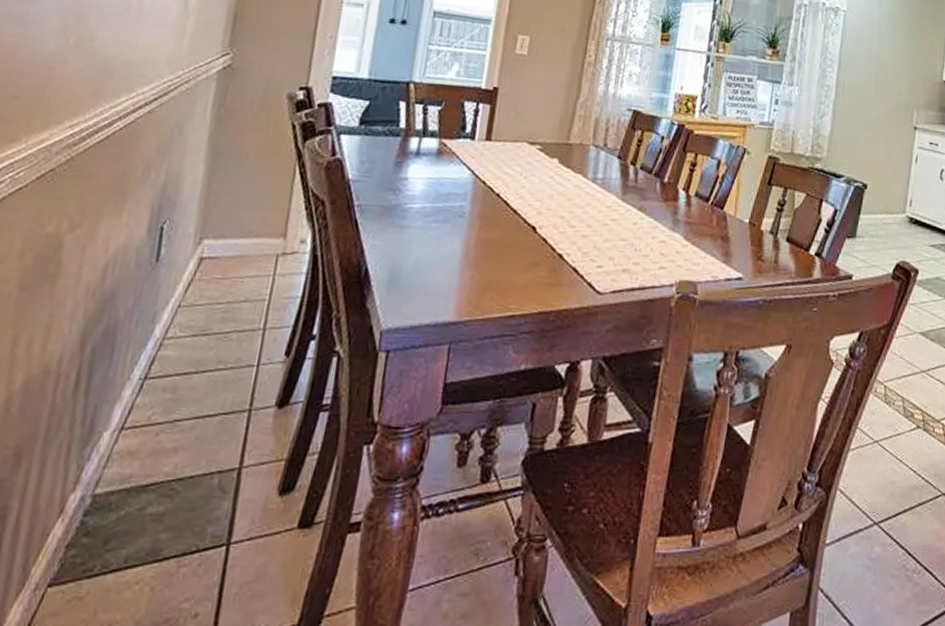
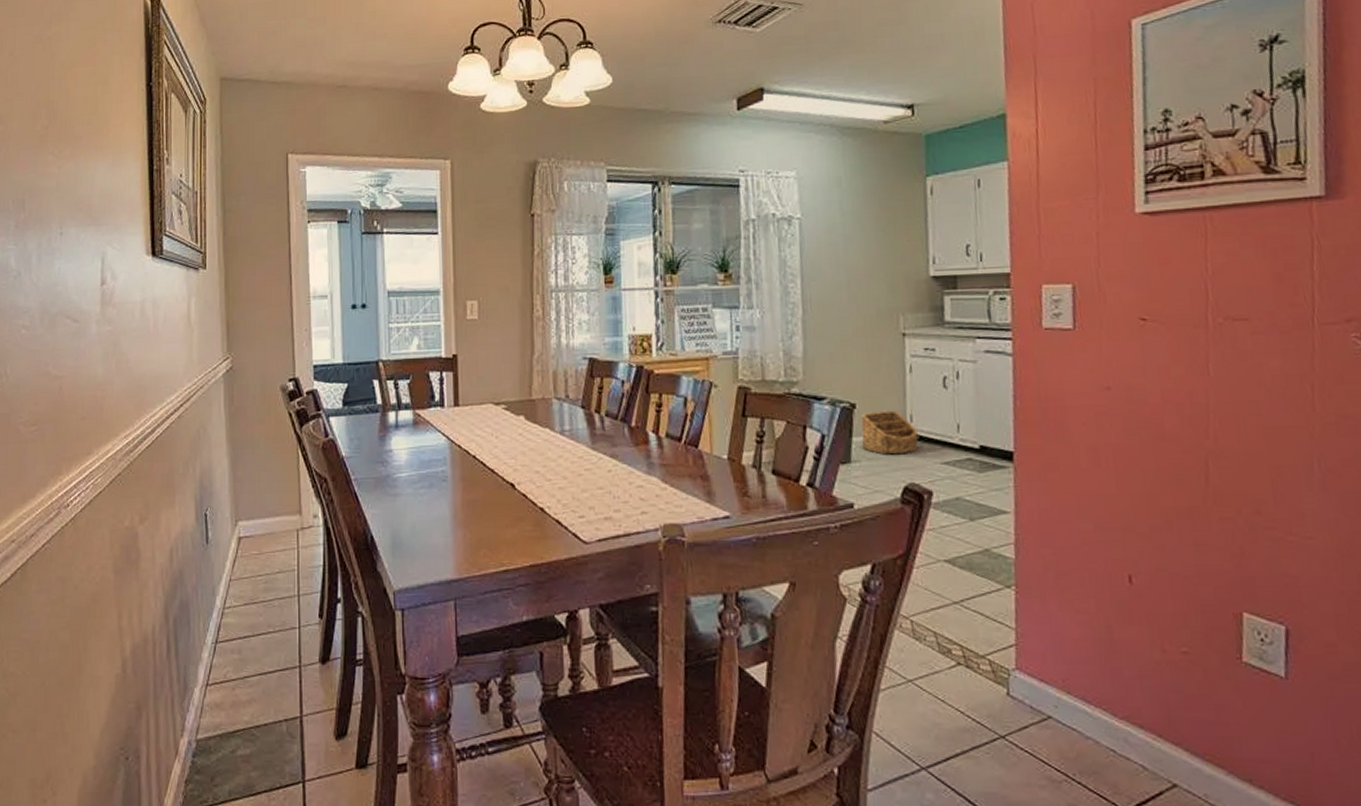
basket: none [866,193,914,234] -> present [860,410,919,455]

